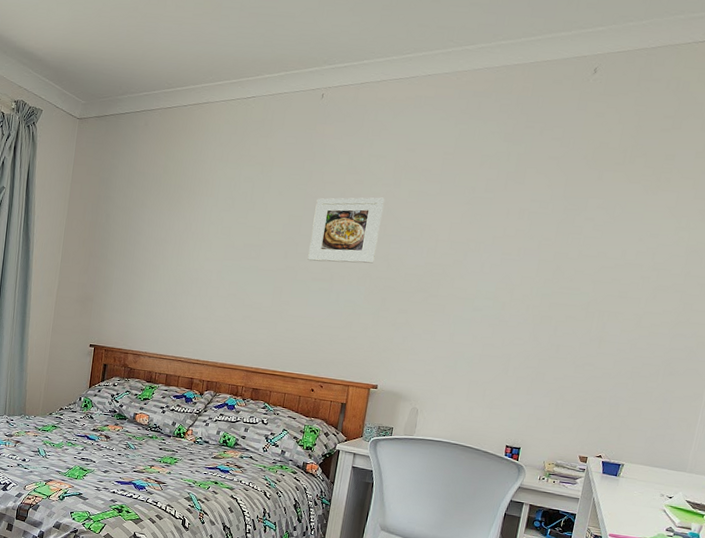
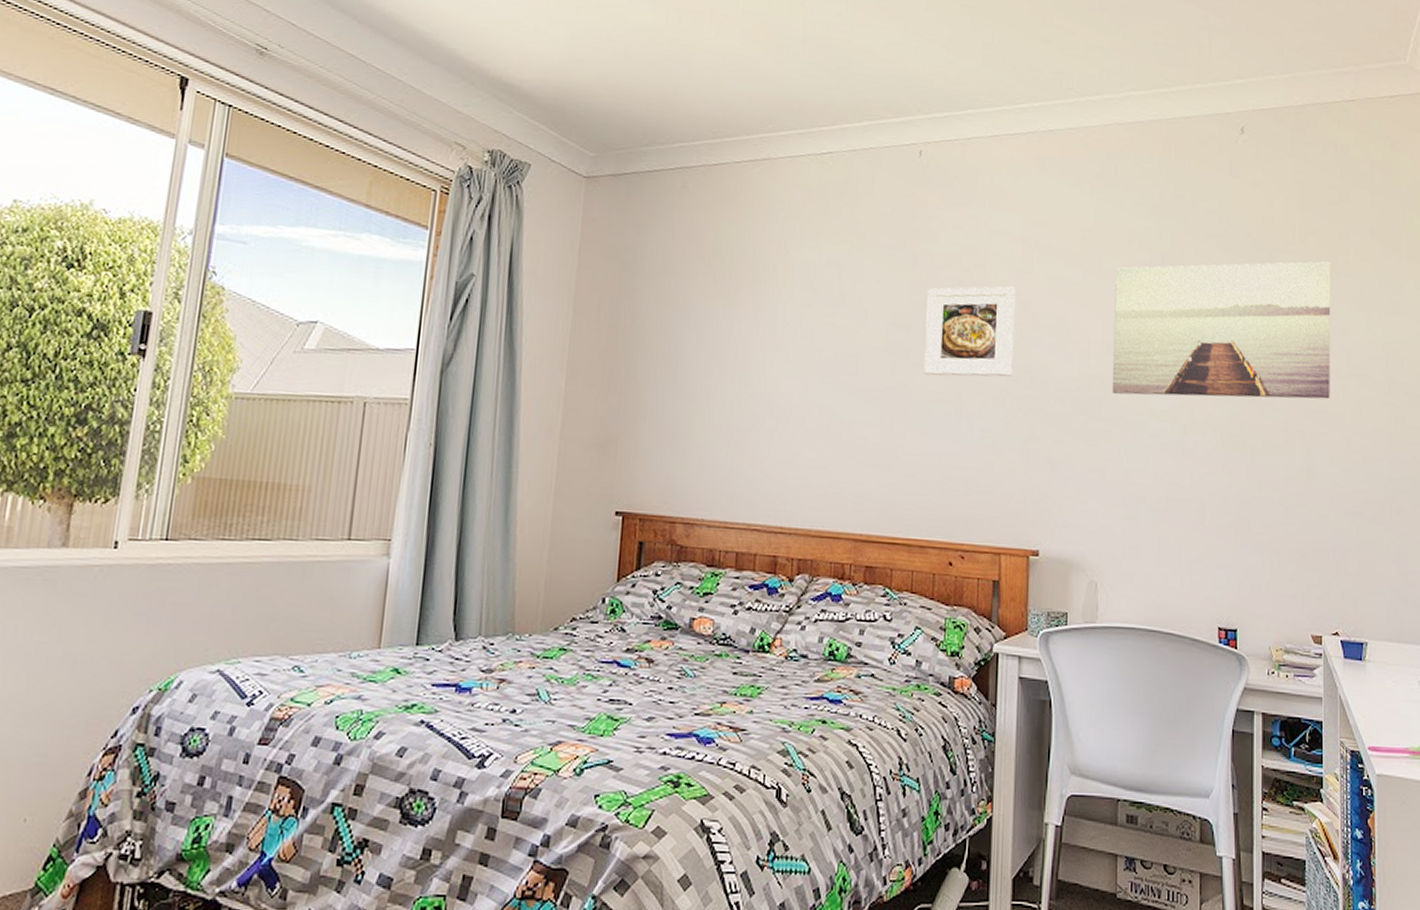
wall art: none [449,178,653,287] -> present [1112,261,1331,400]

